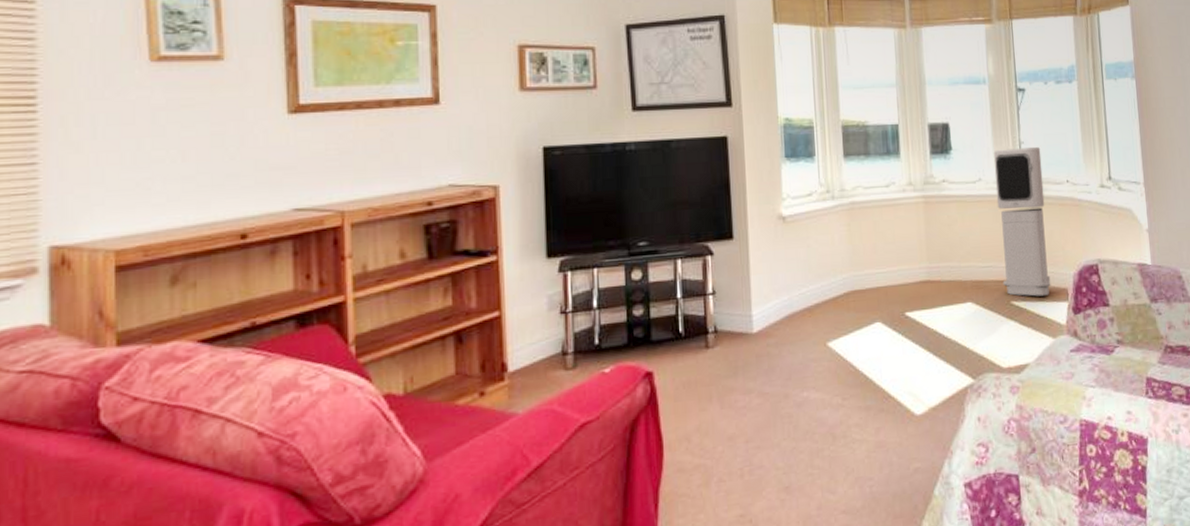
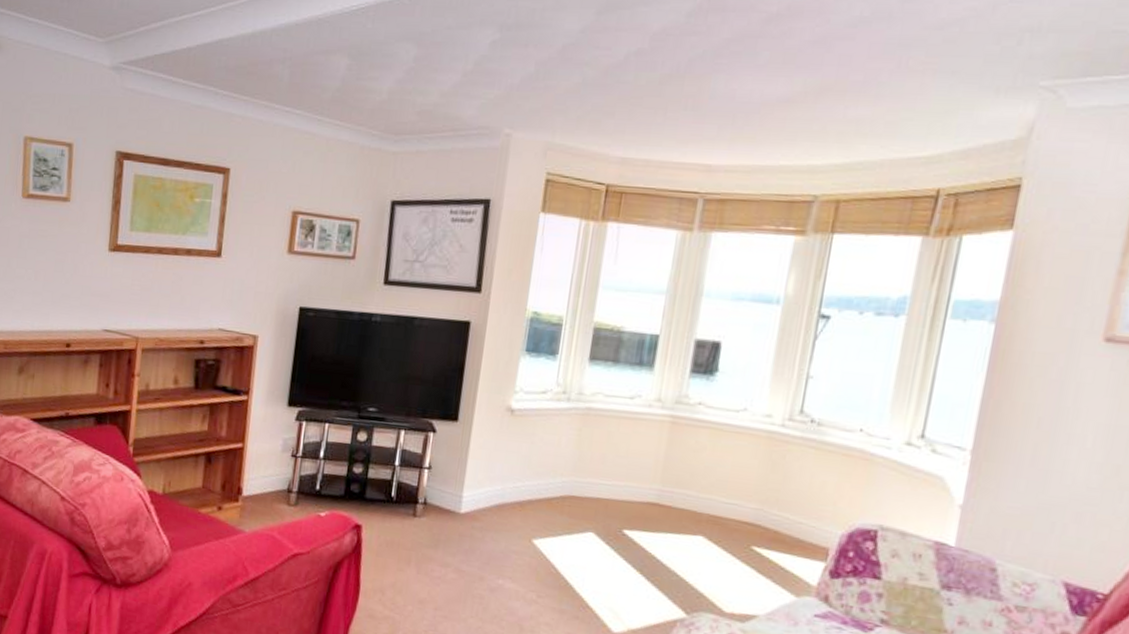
air purifier: present [993,147,1051,297] -> none [746,380,834,550]

